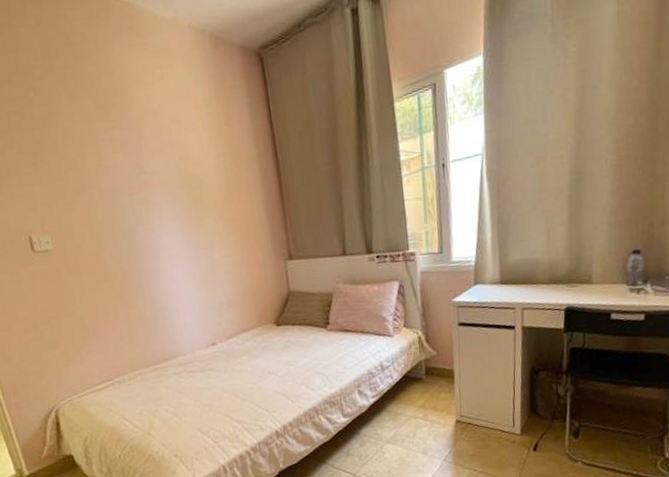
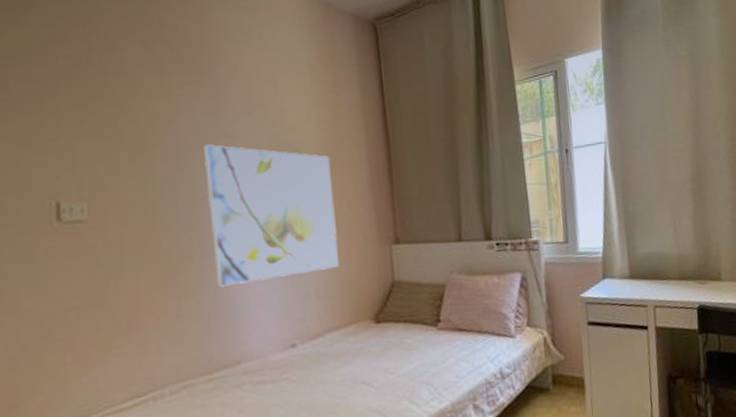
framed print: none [128,181,244,299] -> present [204,144,339,287]

